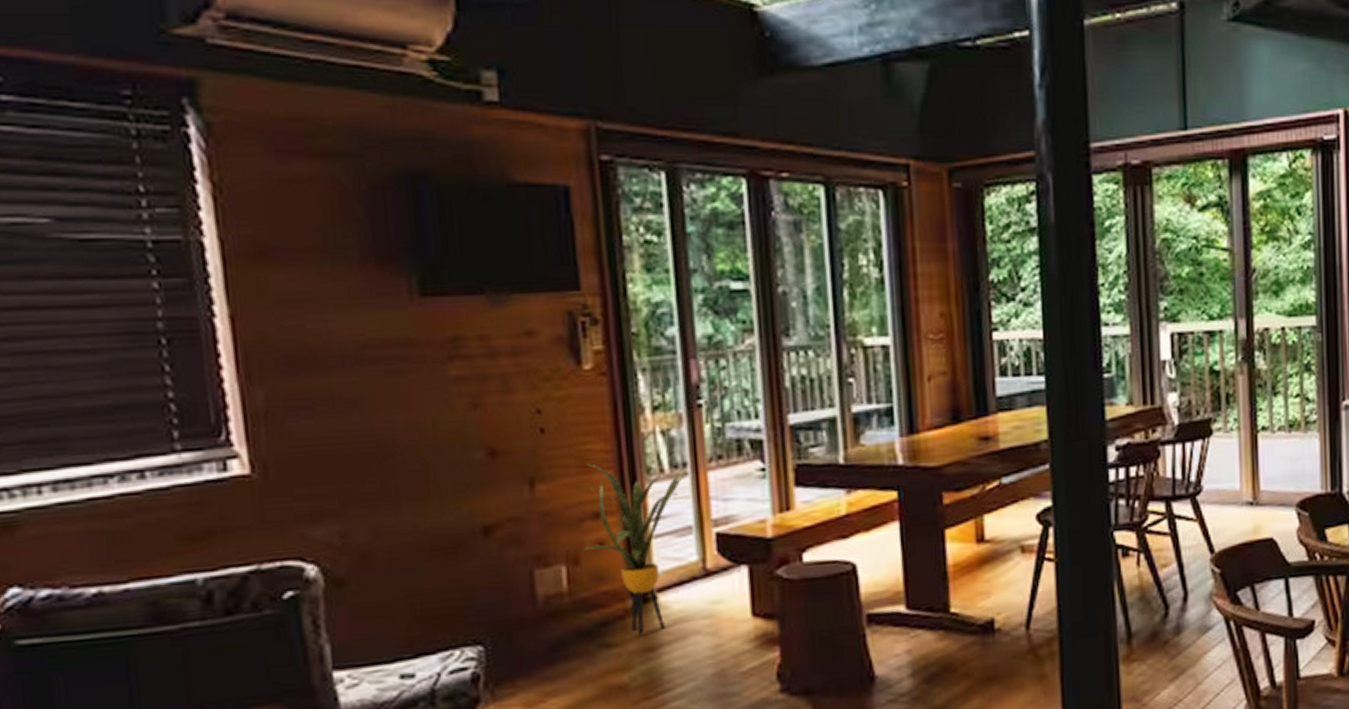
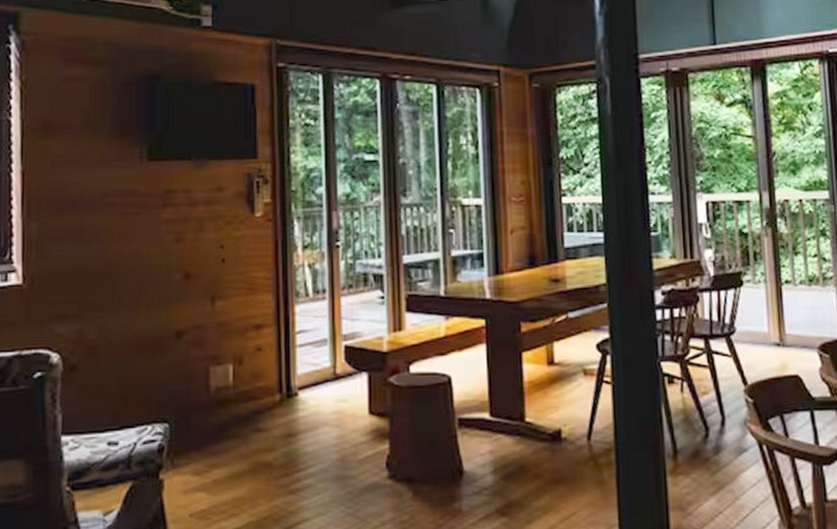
house plant: present [583,464,689,636] -> none [246,287,327,424]

